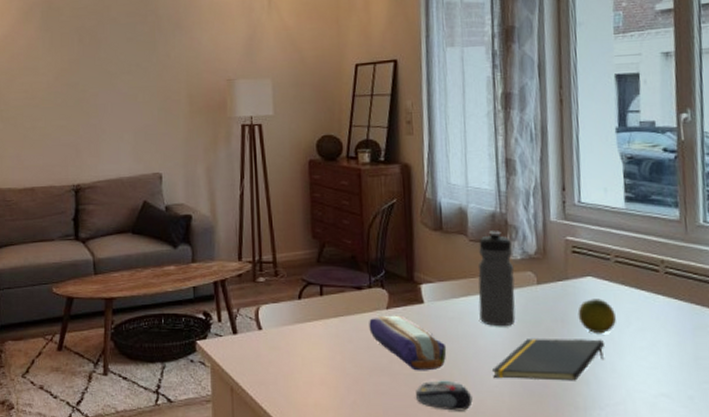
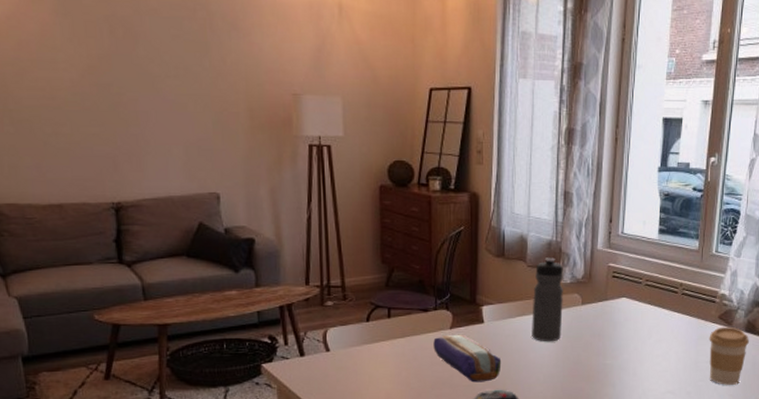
notepad: present [493,339,604,381] -> none [539,349,630,385]
fruit: present [578,299,616,334] -> none [612,316,641,346]

